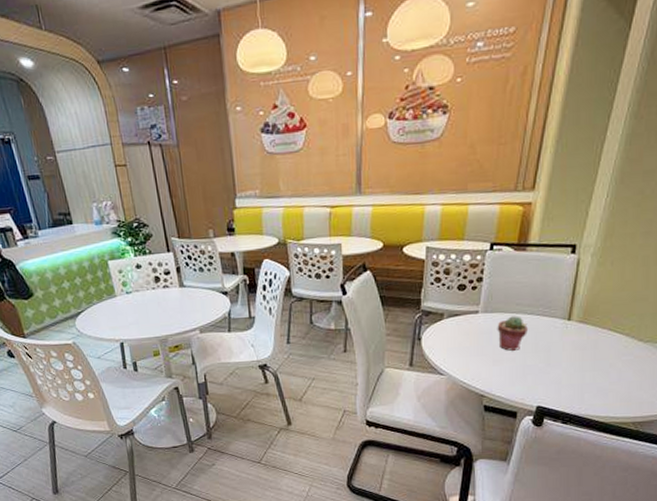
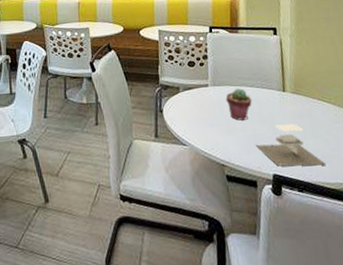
napkin holder: none [523,355,601,399] -> present [255,123,327,167]

